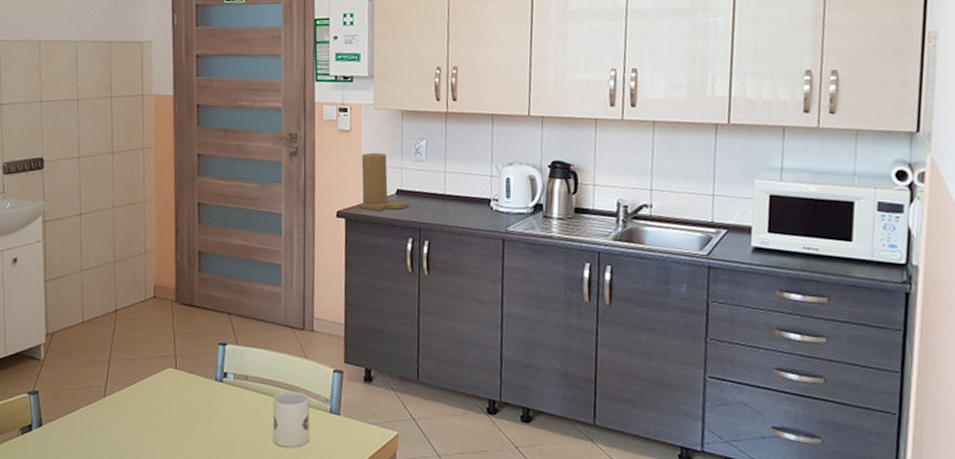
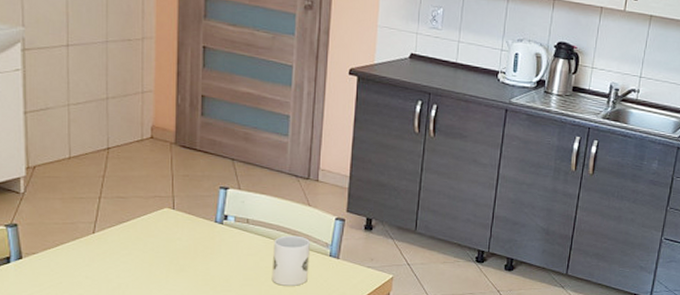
paper towel: present [359,152,409,212] -> none [372,14,421,73]

